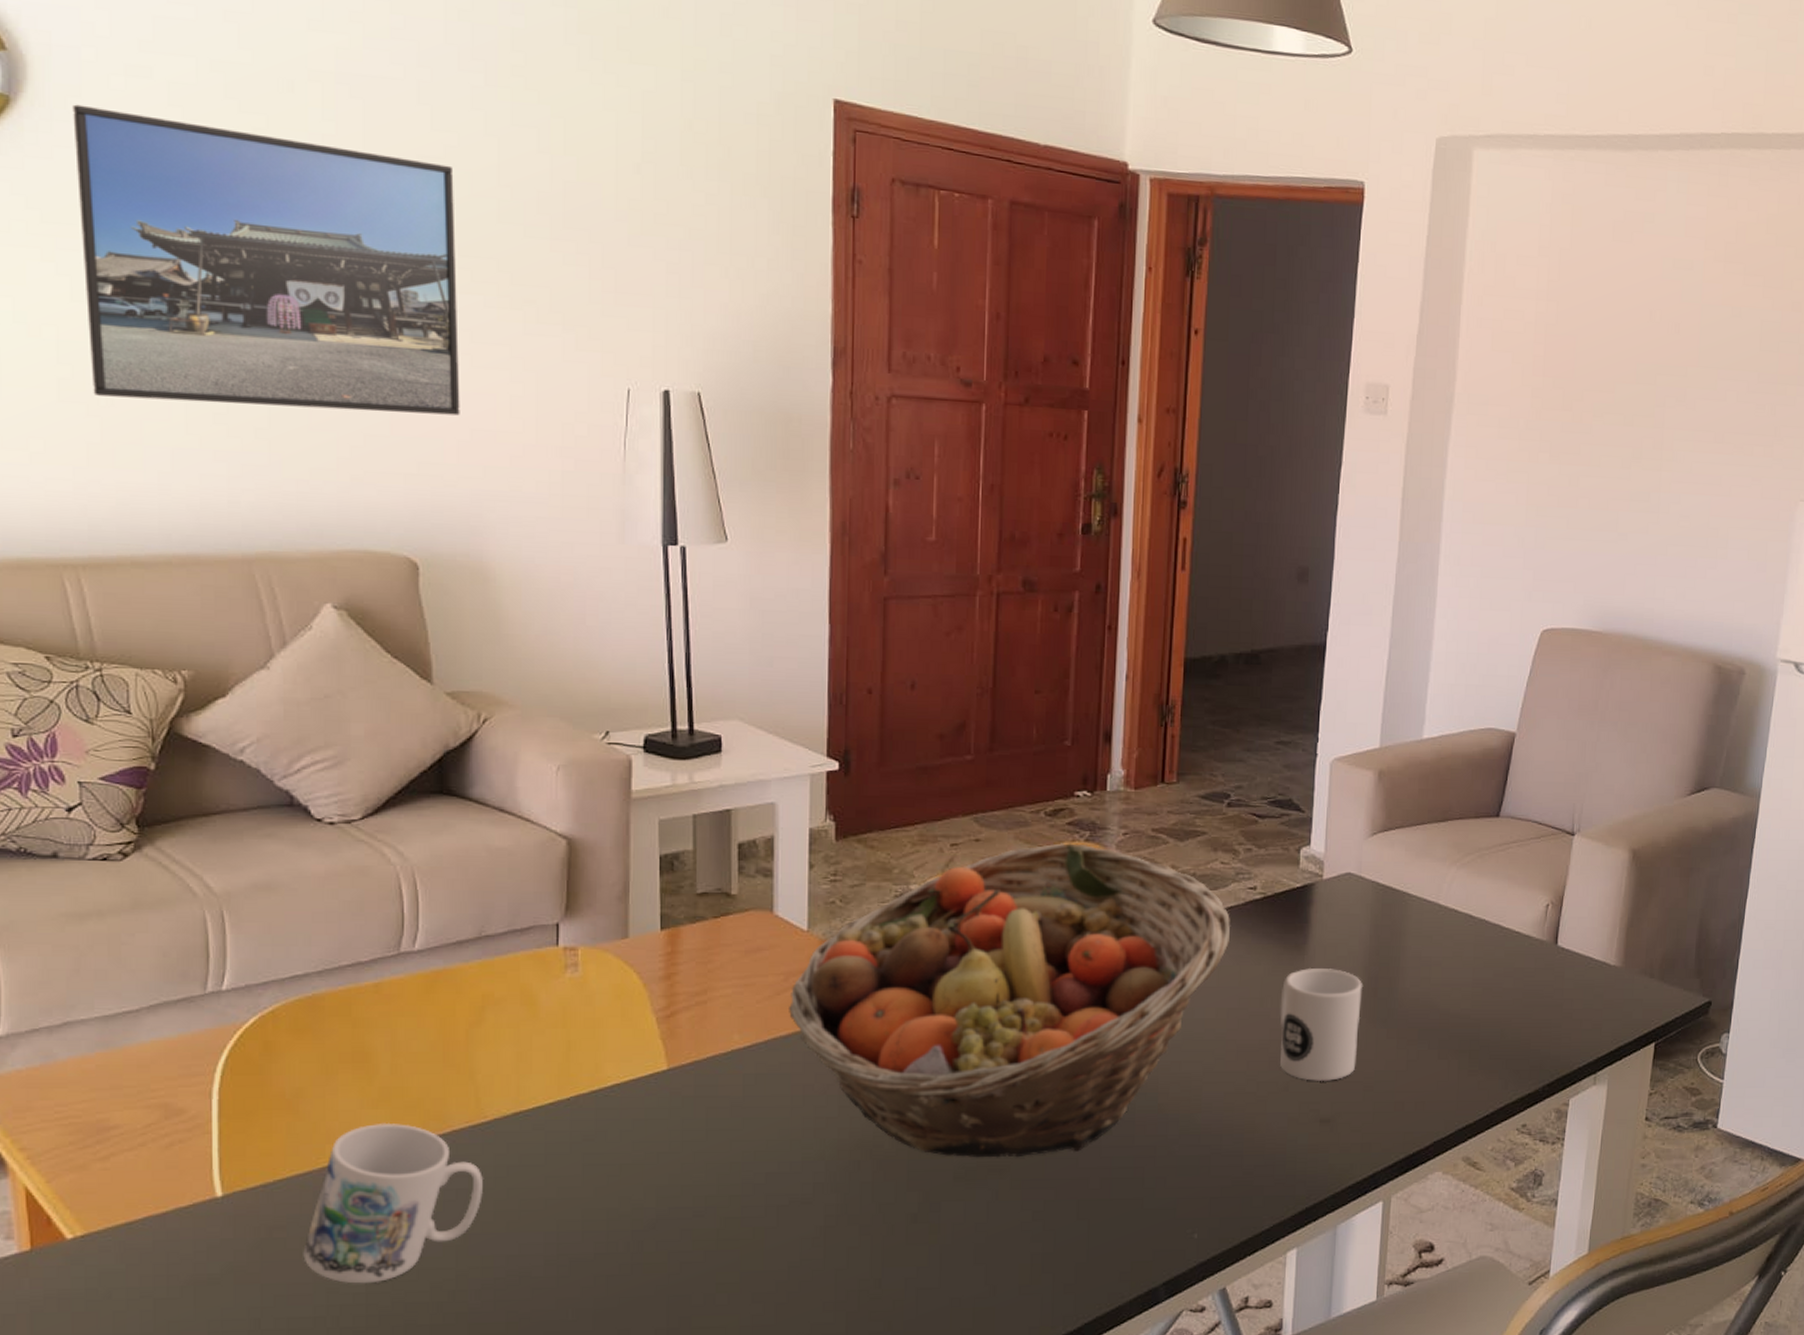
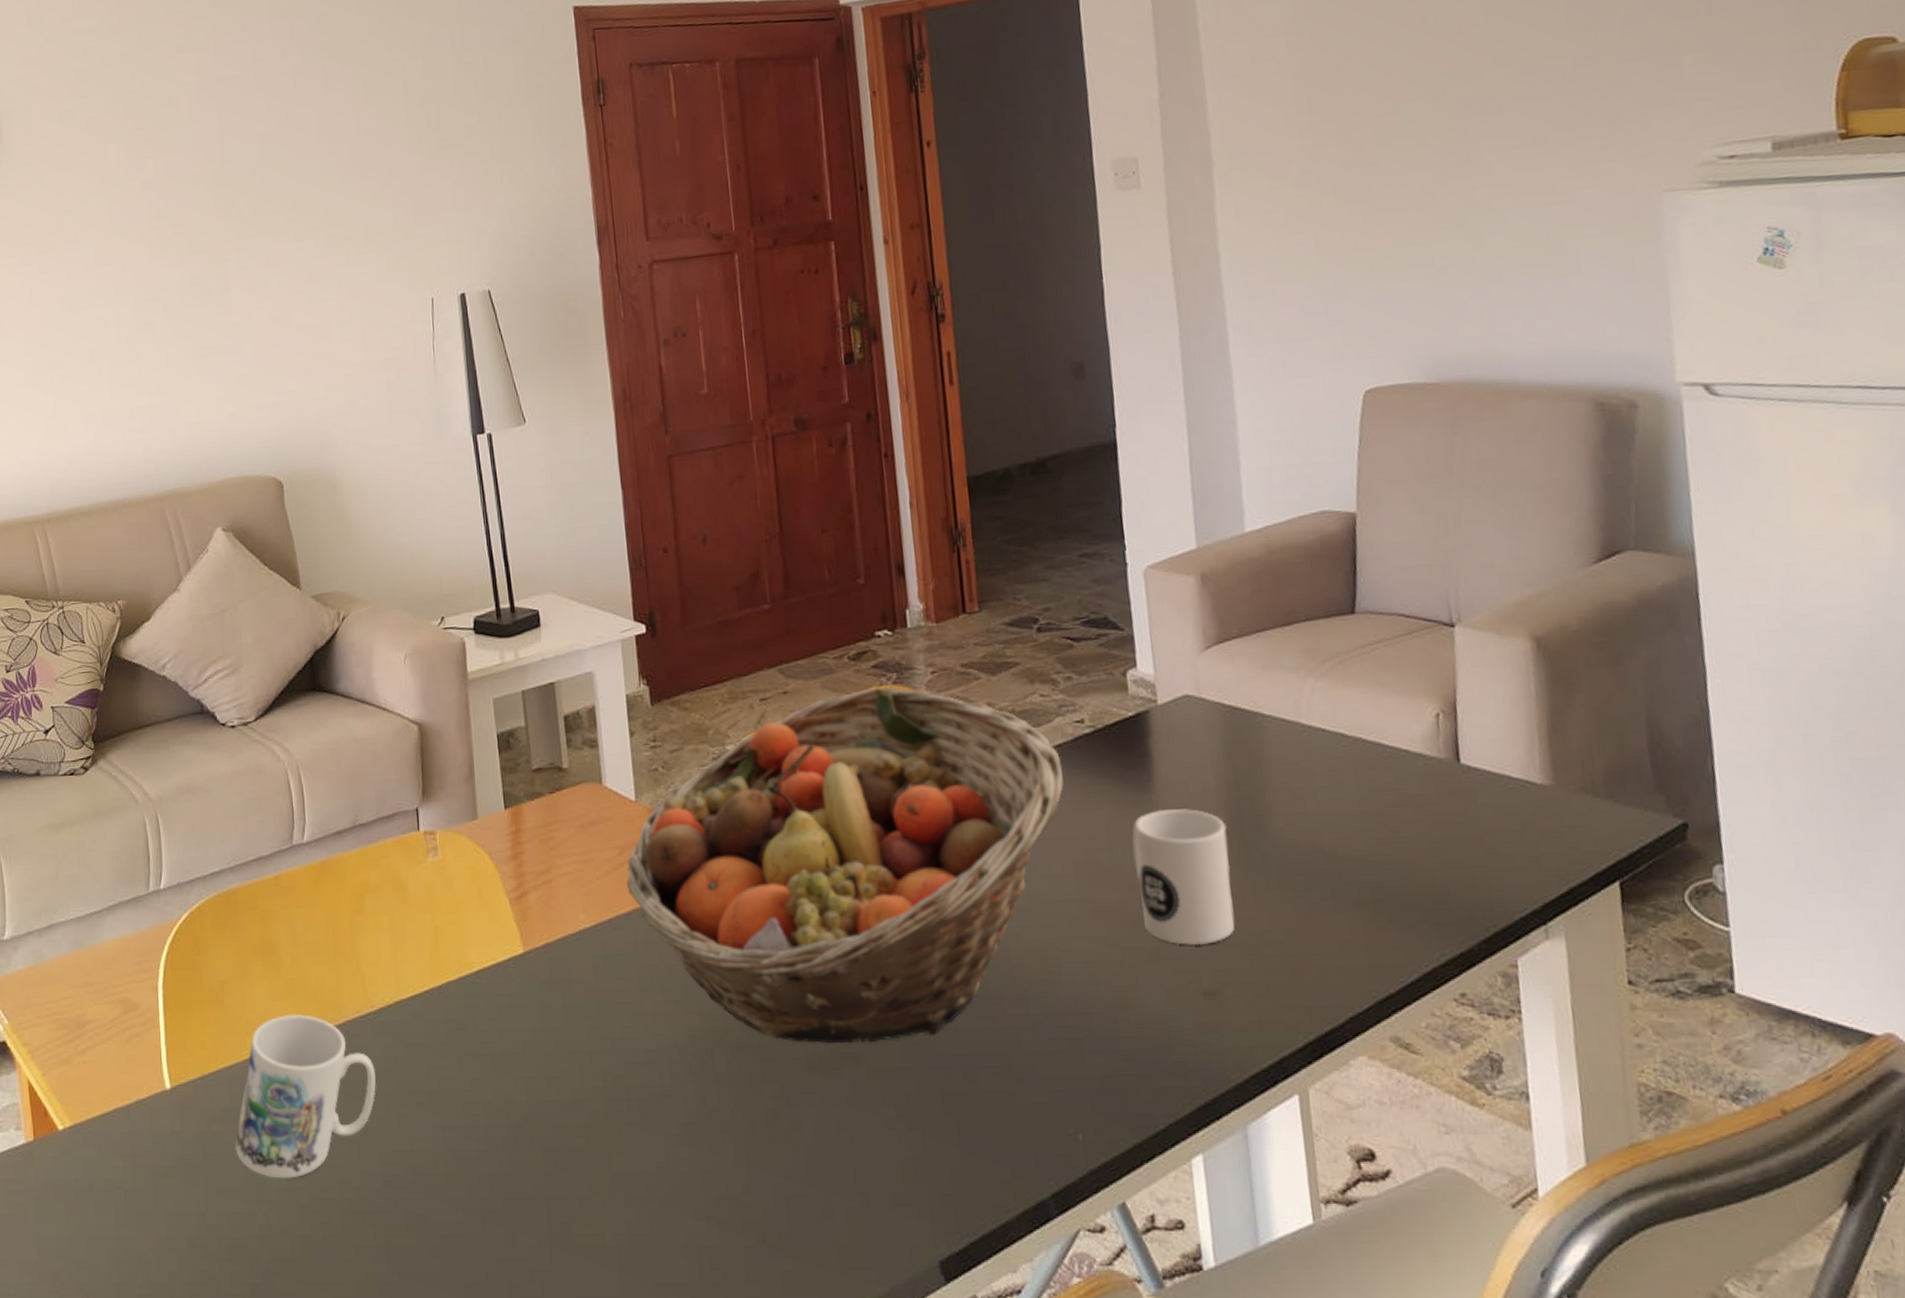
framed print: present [73,104,460,416] -> none [27,136,305,378]

